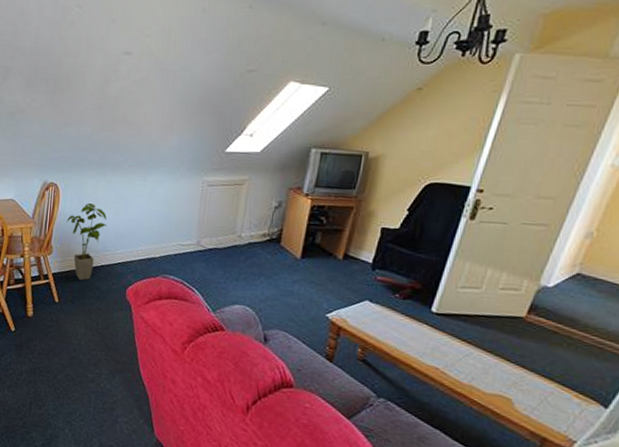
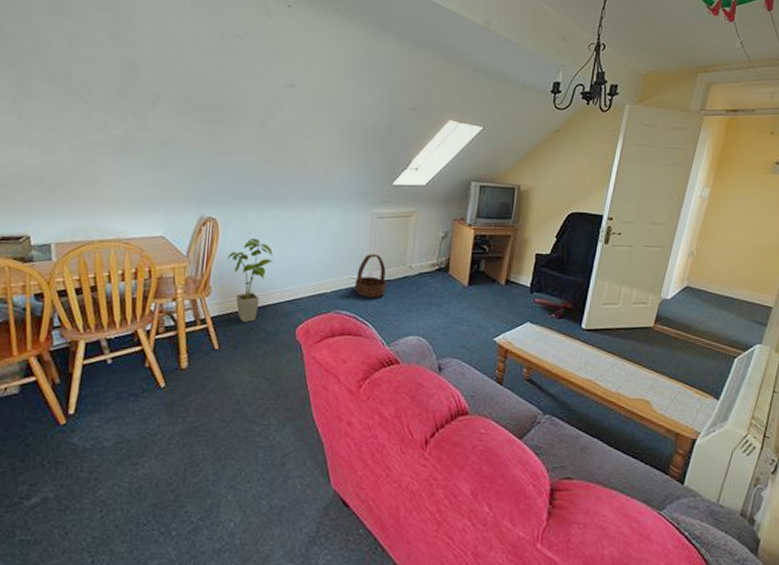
basket: none [182,222,215,266] -> present [354,254,386,298]

